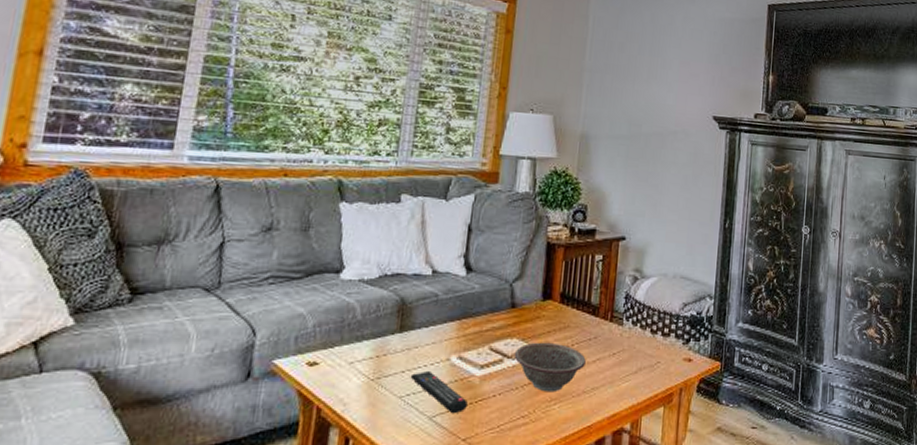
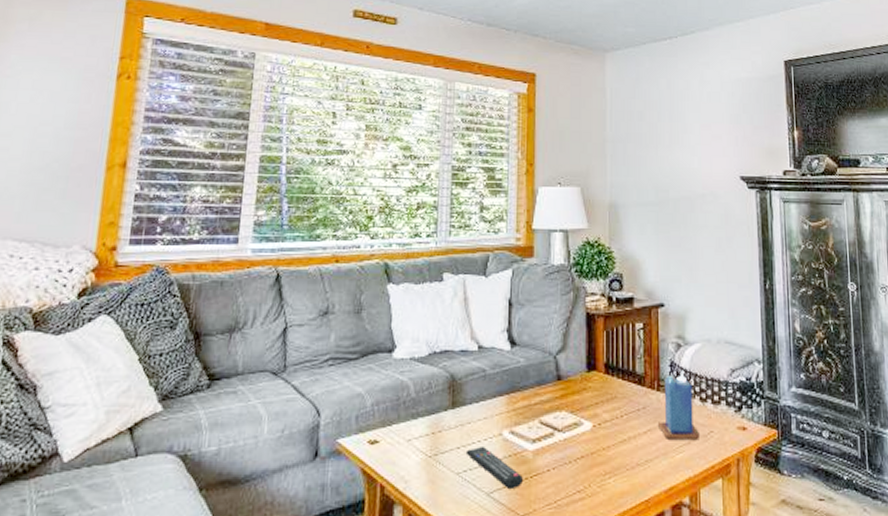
decorative bowl: present [514,342,586,393] -> none [564,414,637,466]
candle: none [606,302,648,370] -> present [657,370,701,441]

